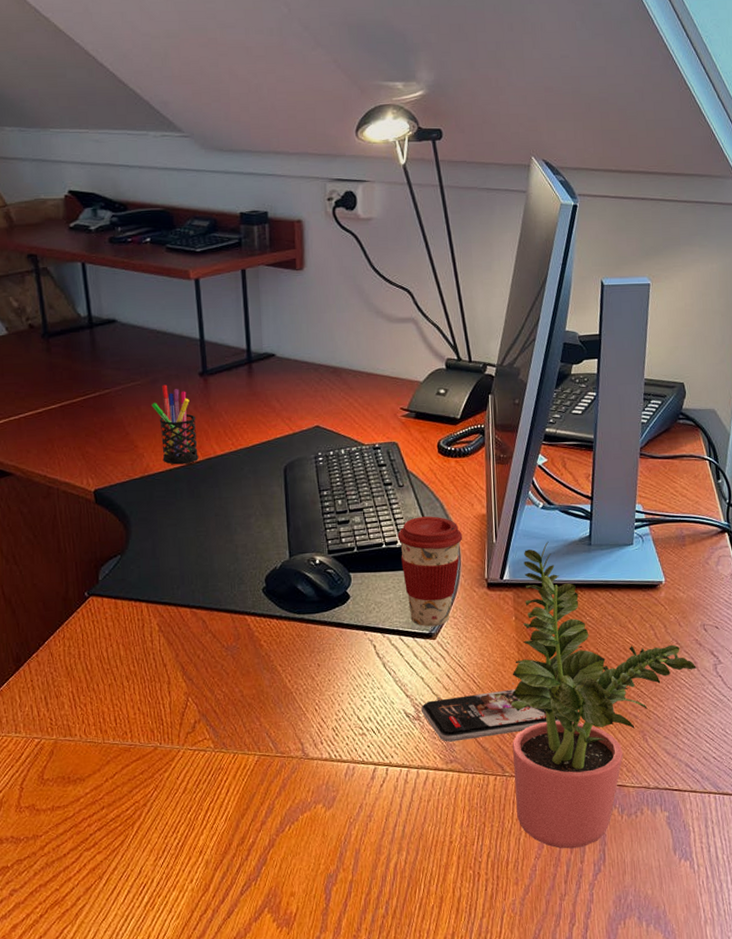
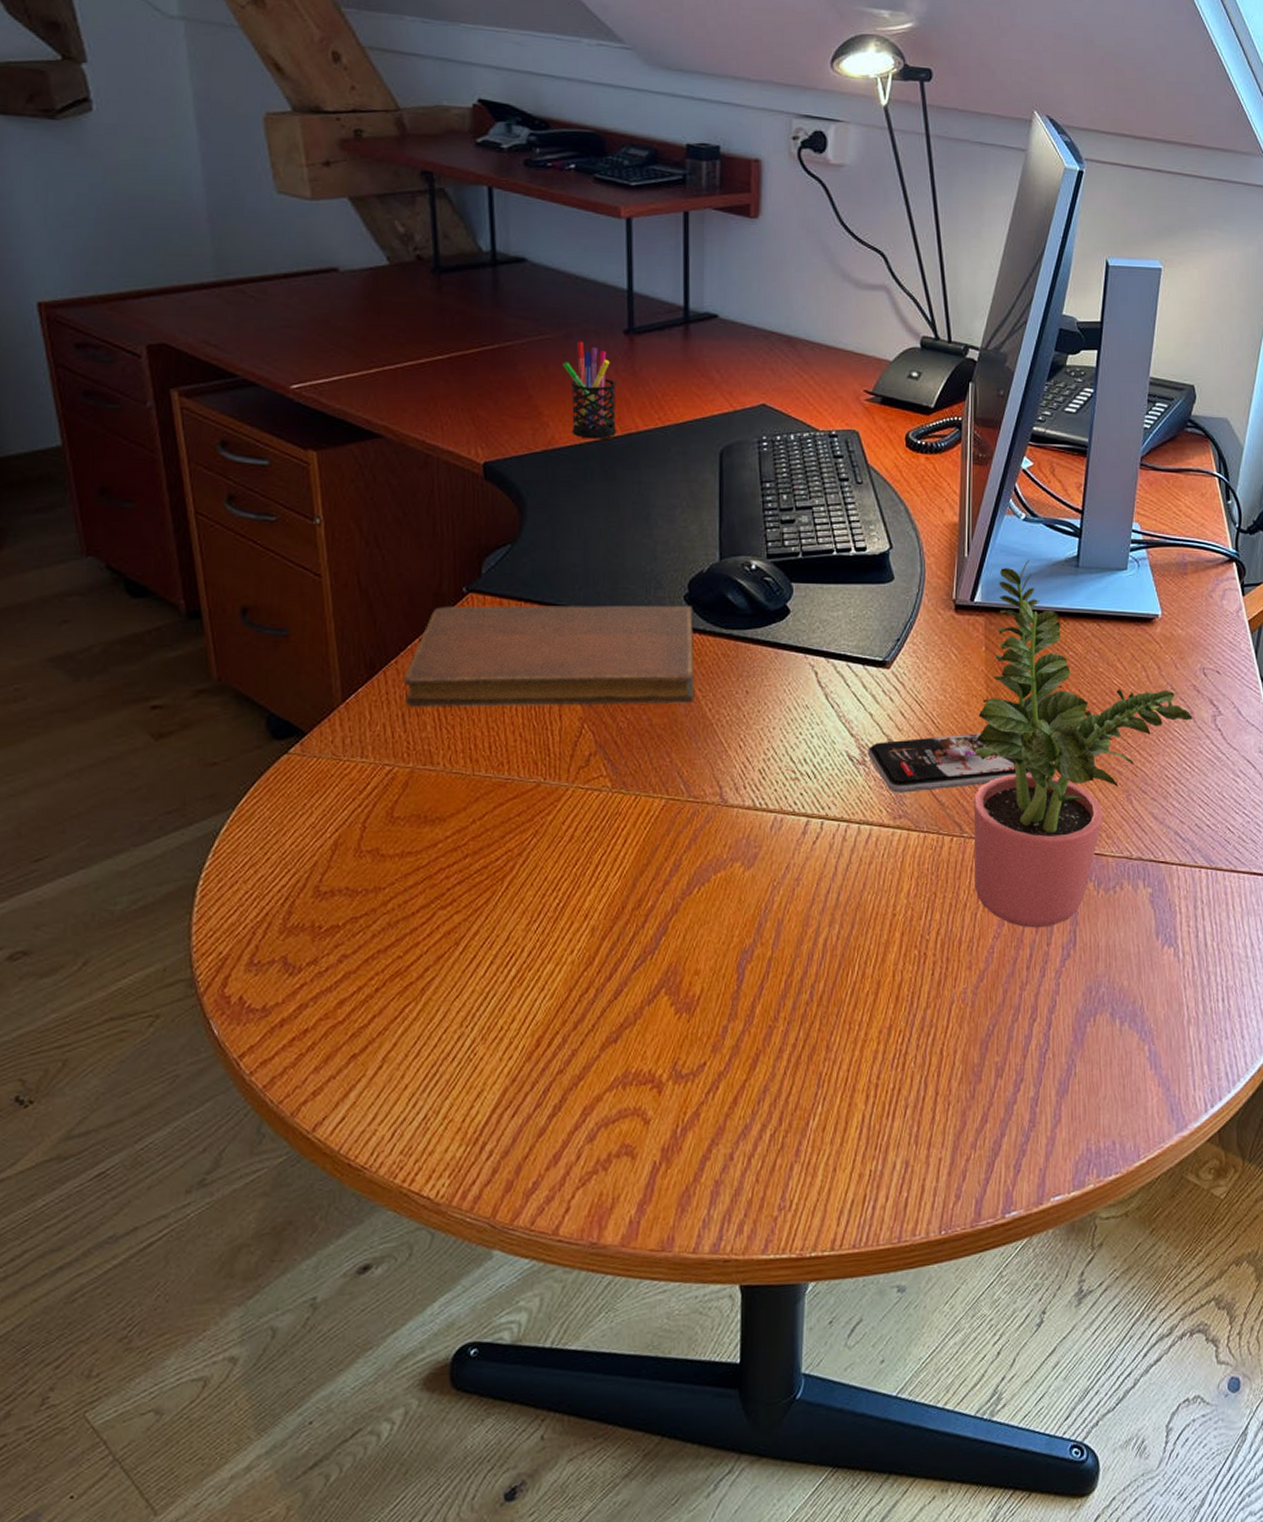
notebook: none [44,597,276,691] -> present [404,606,695,708]
coffee cup: present [397,516,463,627] -> none [851,521,929,653]

